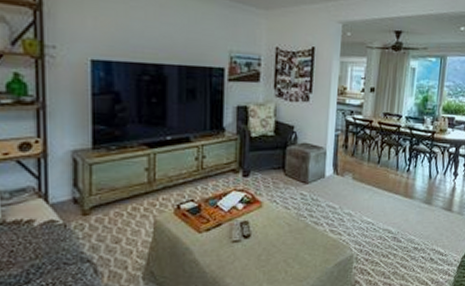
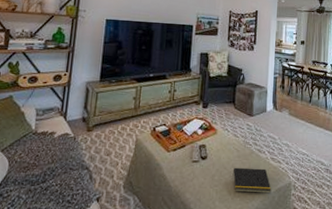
notepad: none [283,242,330,271] -> present [232,167,272,194]

